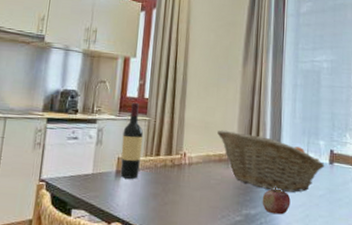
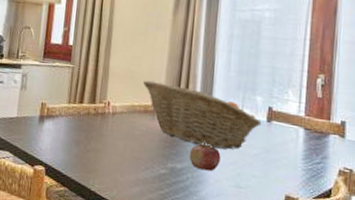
wine bottle: present [120,103,144,179] -> none [43,50,67,125]

